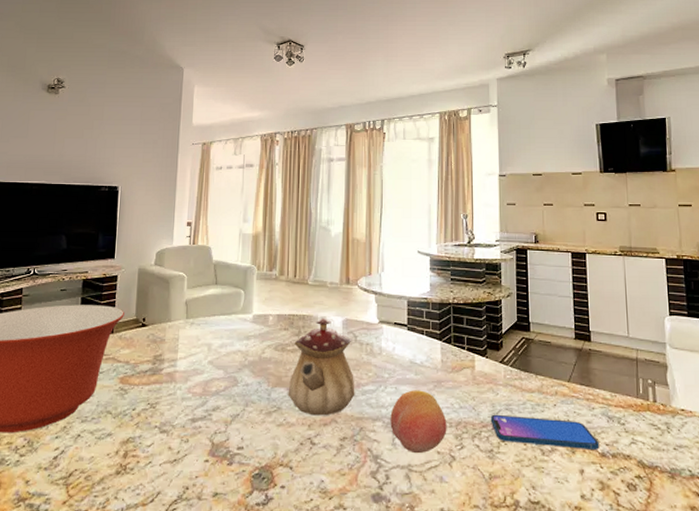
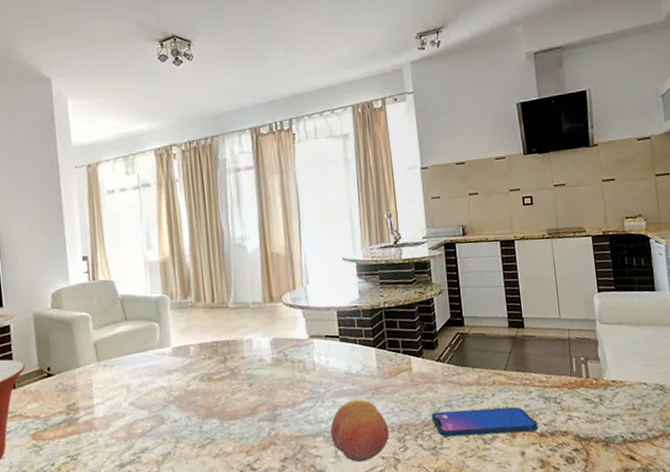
teapot: present [288,317,355,416] -> none [220,340,292,442]

